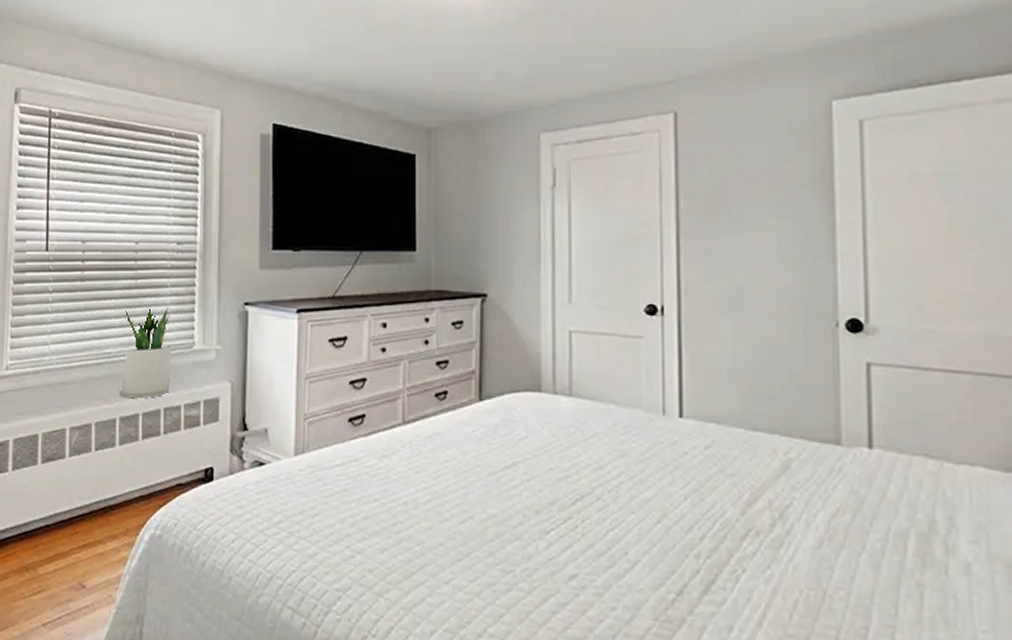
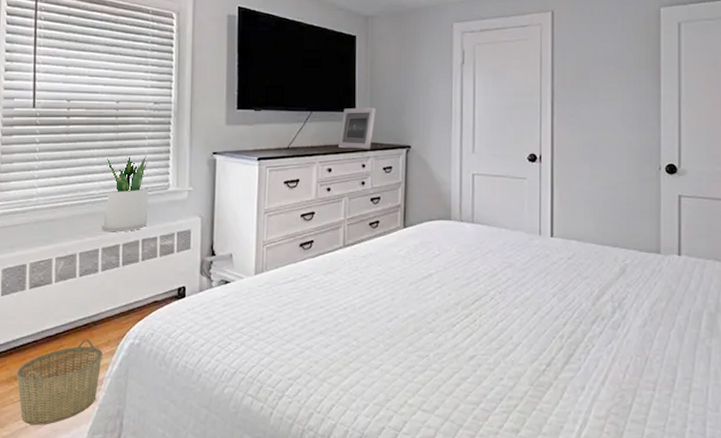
basket: none [27,526,121,627] -> present [16,338,103,425]
picture frame: none [395,245,443,300] -> present [338,107,377,150]

